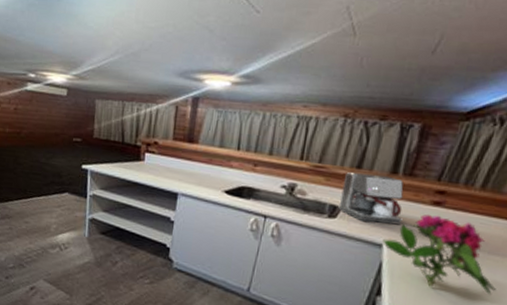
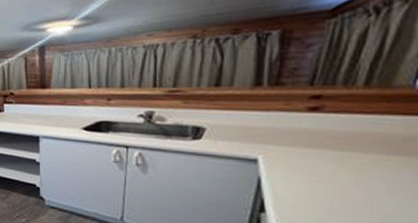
coffee maker: present [338,171,404,225] -> none [202,89,276,139]
flower: present [383,214,496,296] -> none [257,121,404,200]

